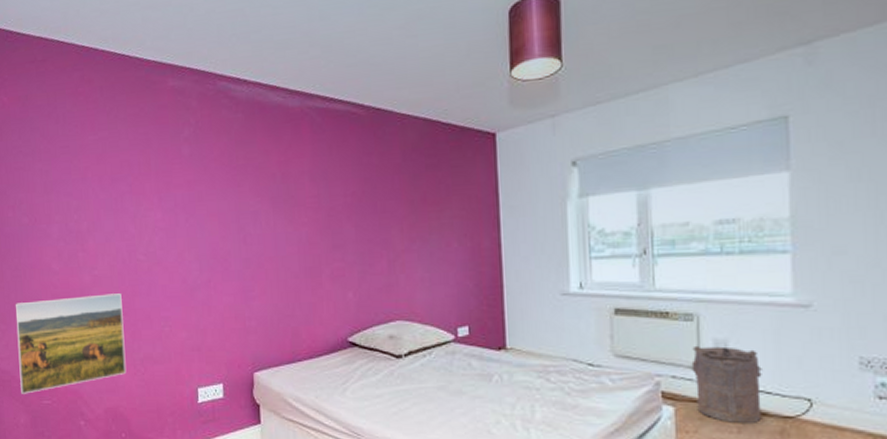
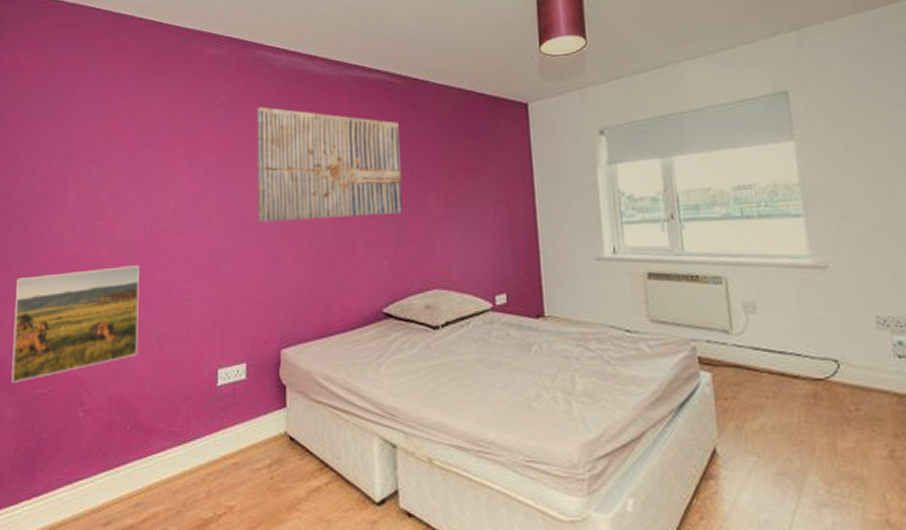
wall art: none [221,140,366,254] -> present [256,107,403,222]
laundry hamper: present [691,345,762,425] -> none [723,308,795,389]

